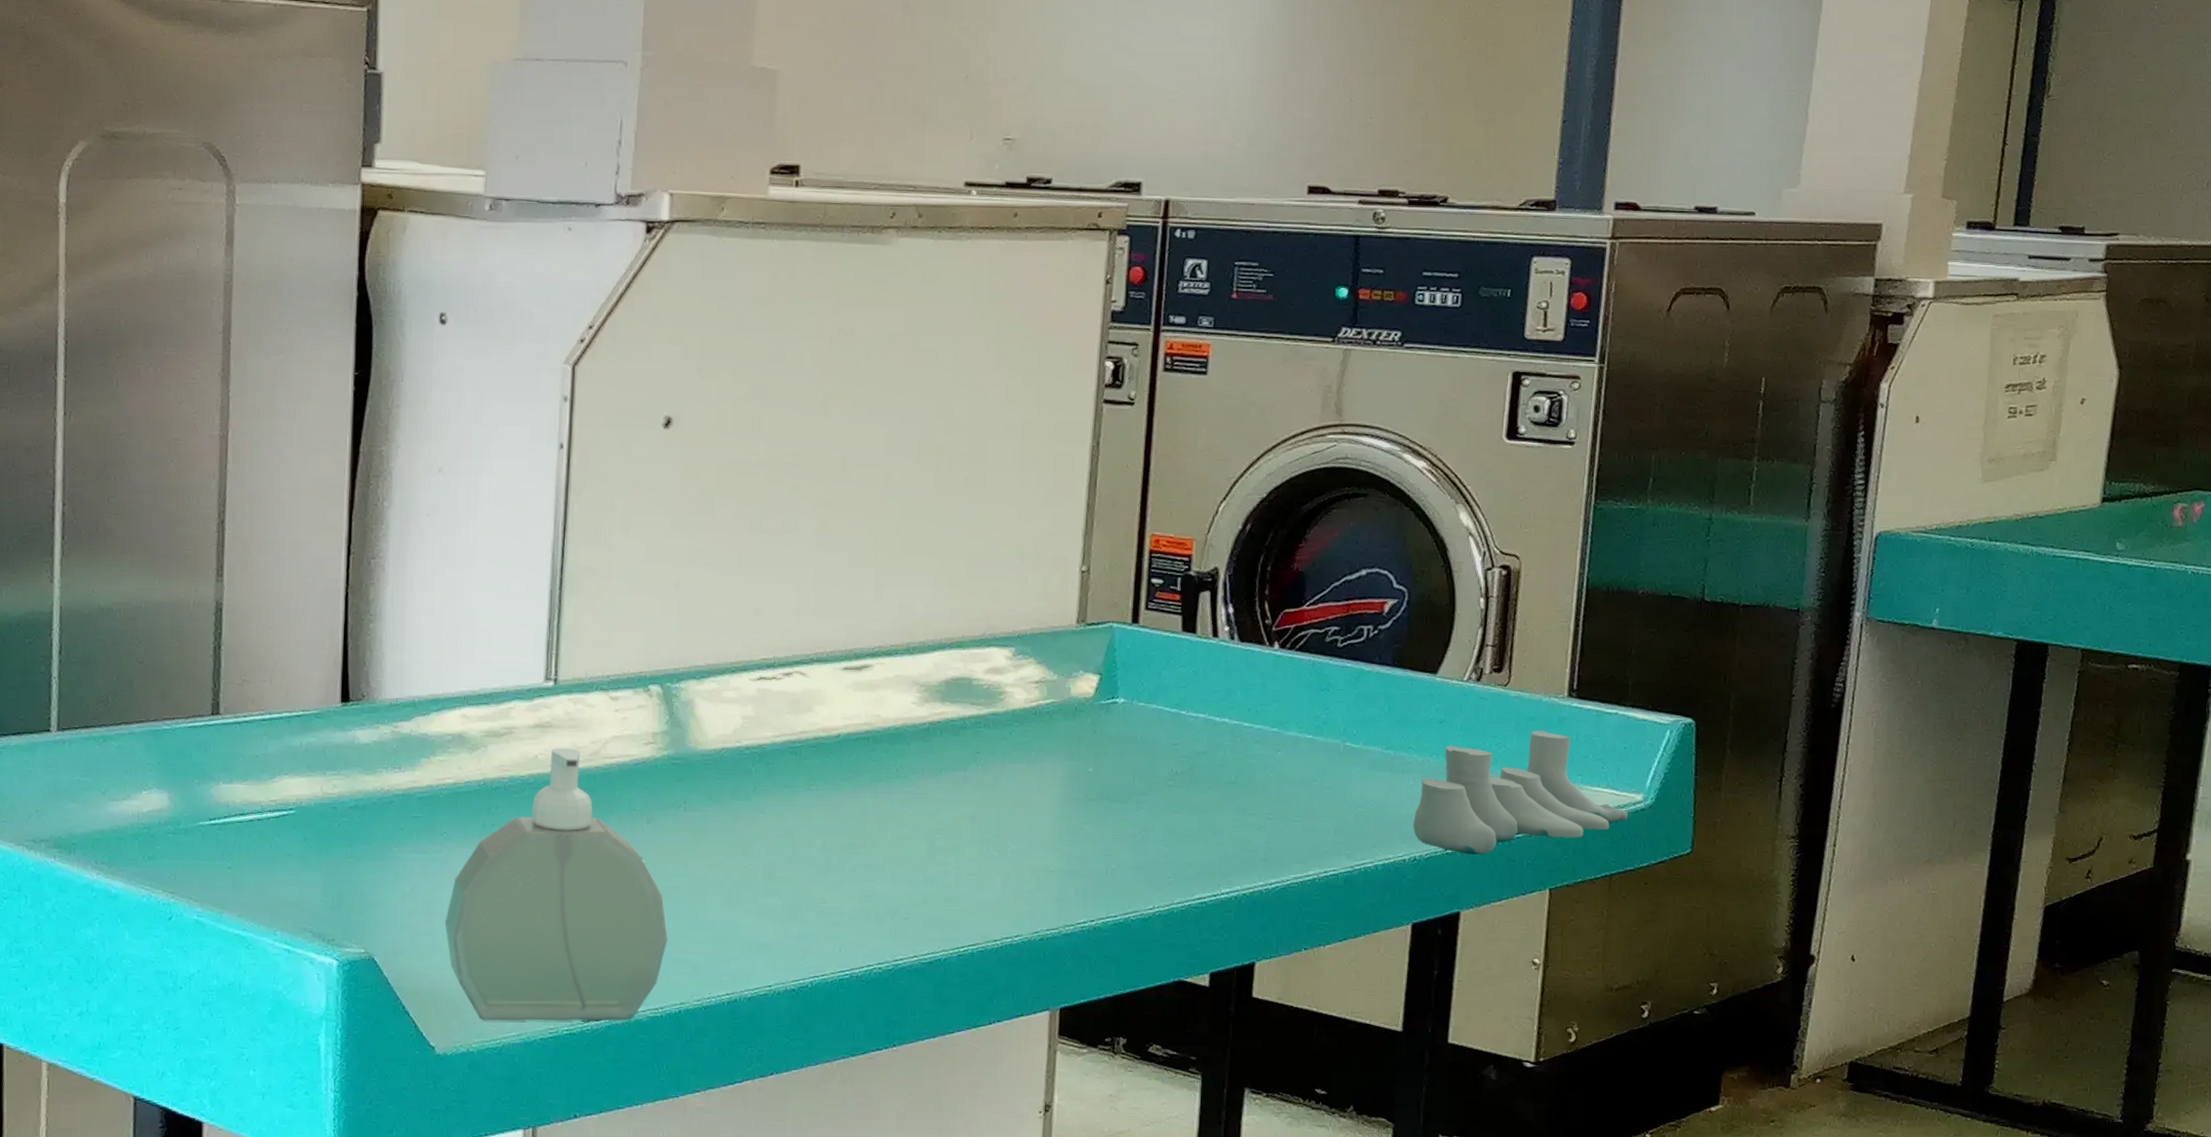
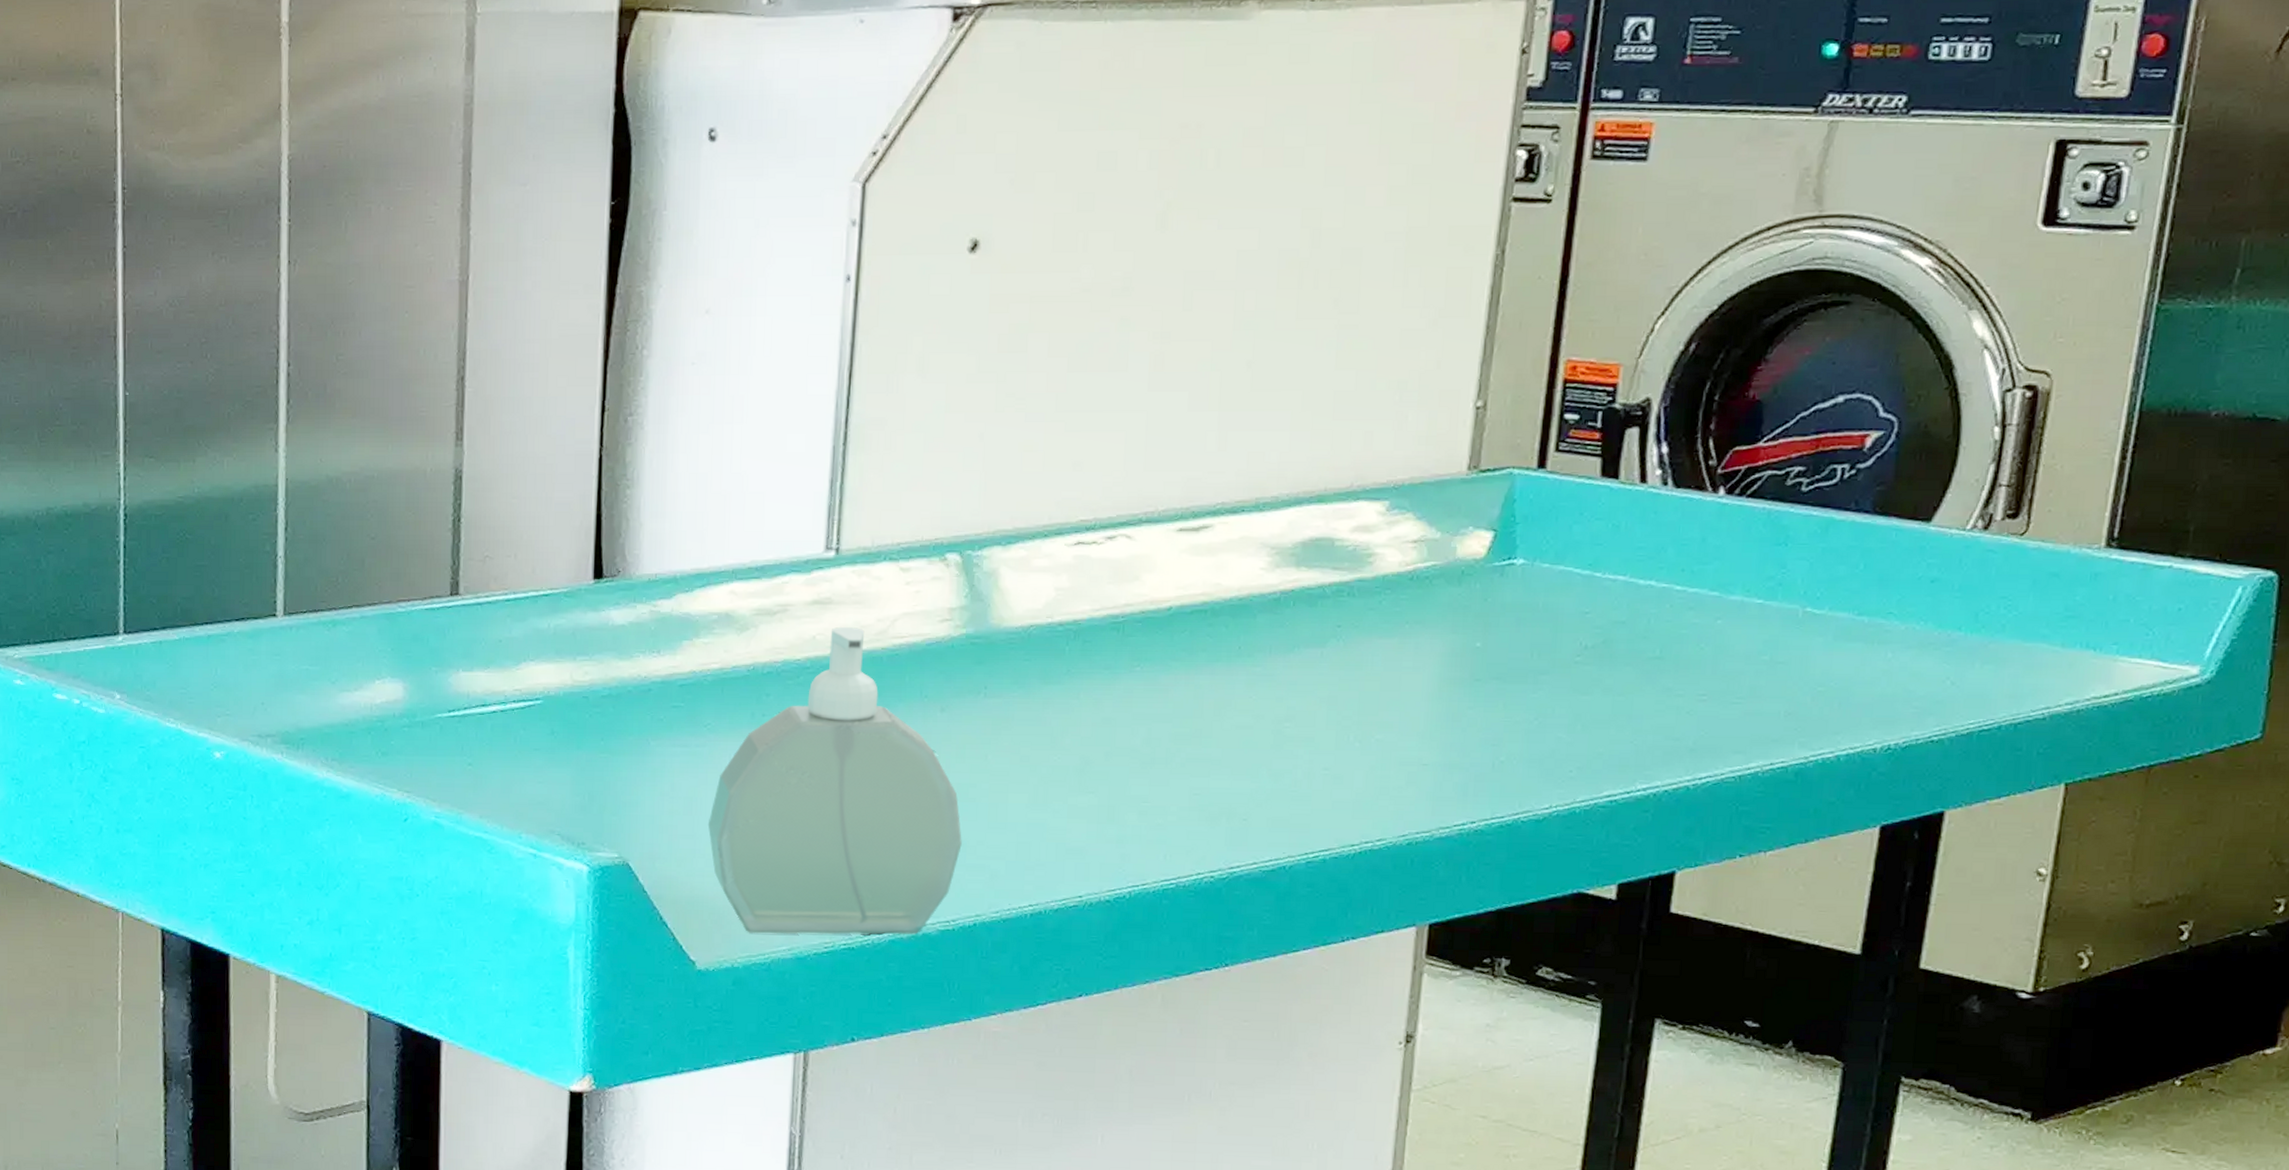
socks: present [1413,731,1628,855] -> none [1888,590,2178,742]

